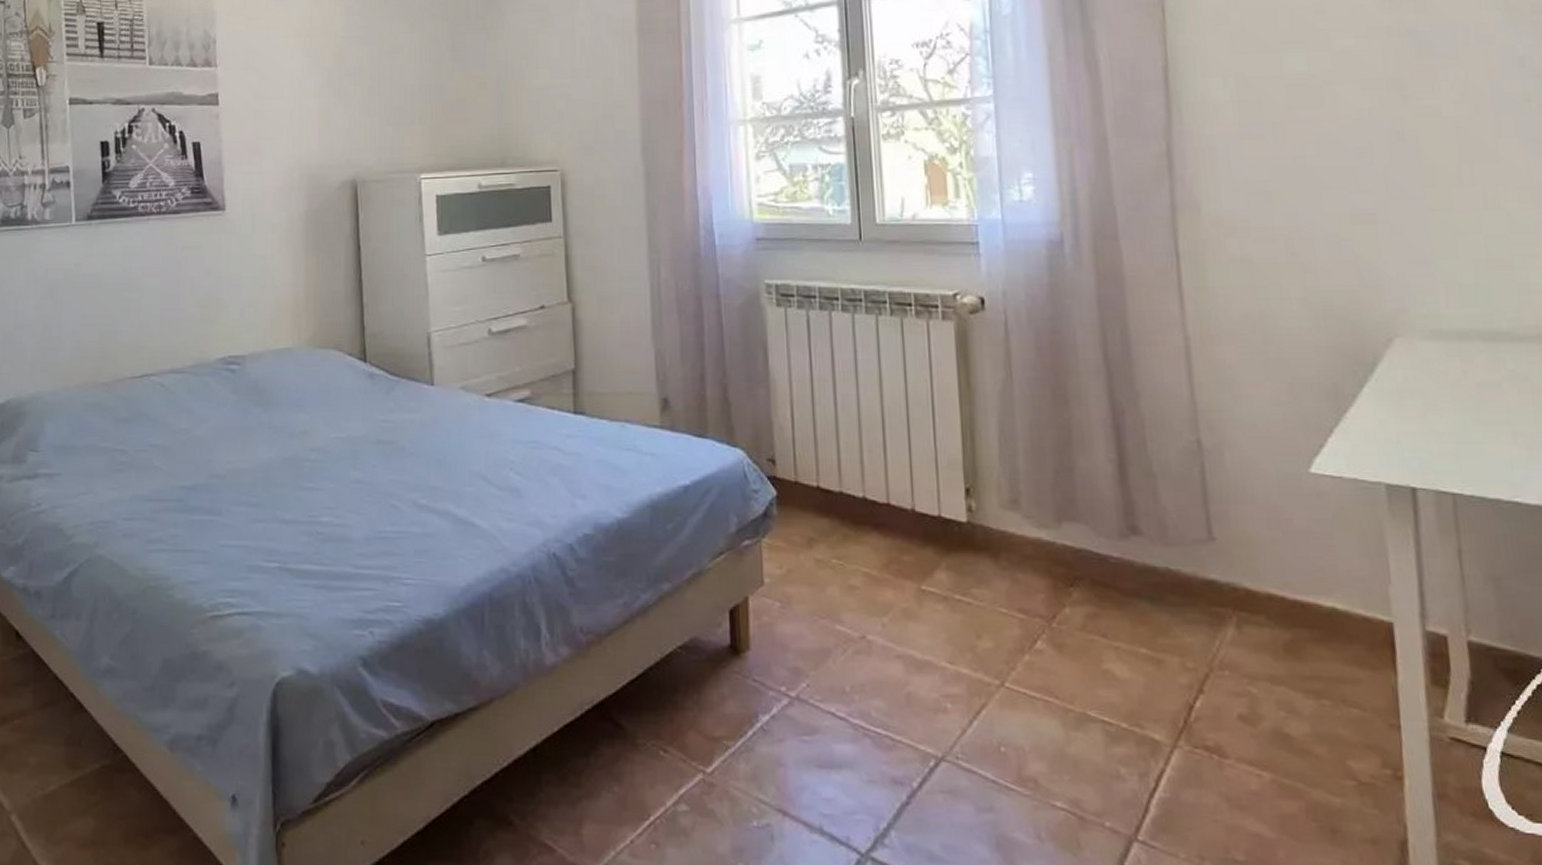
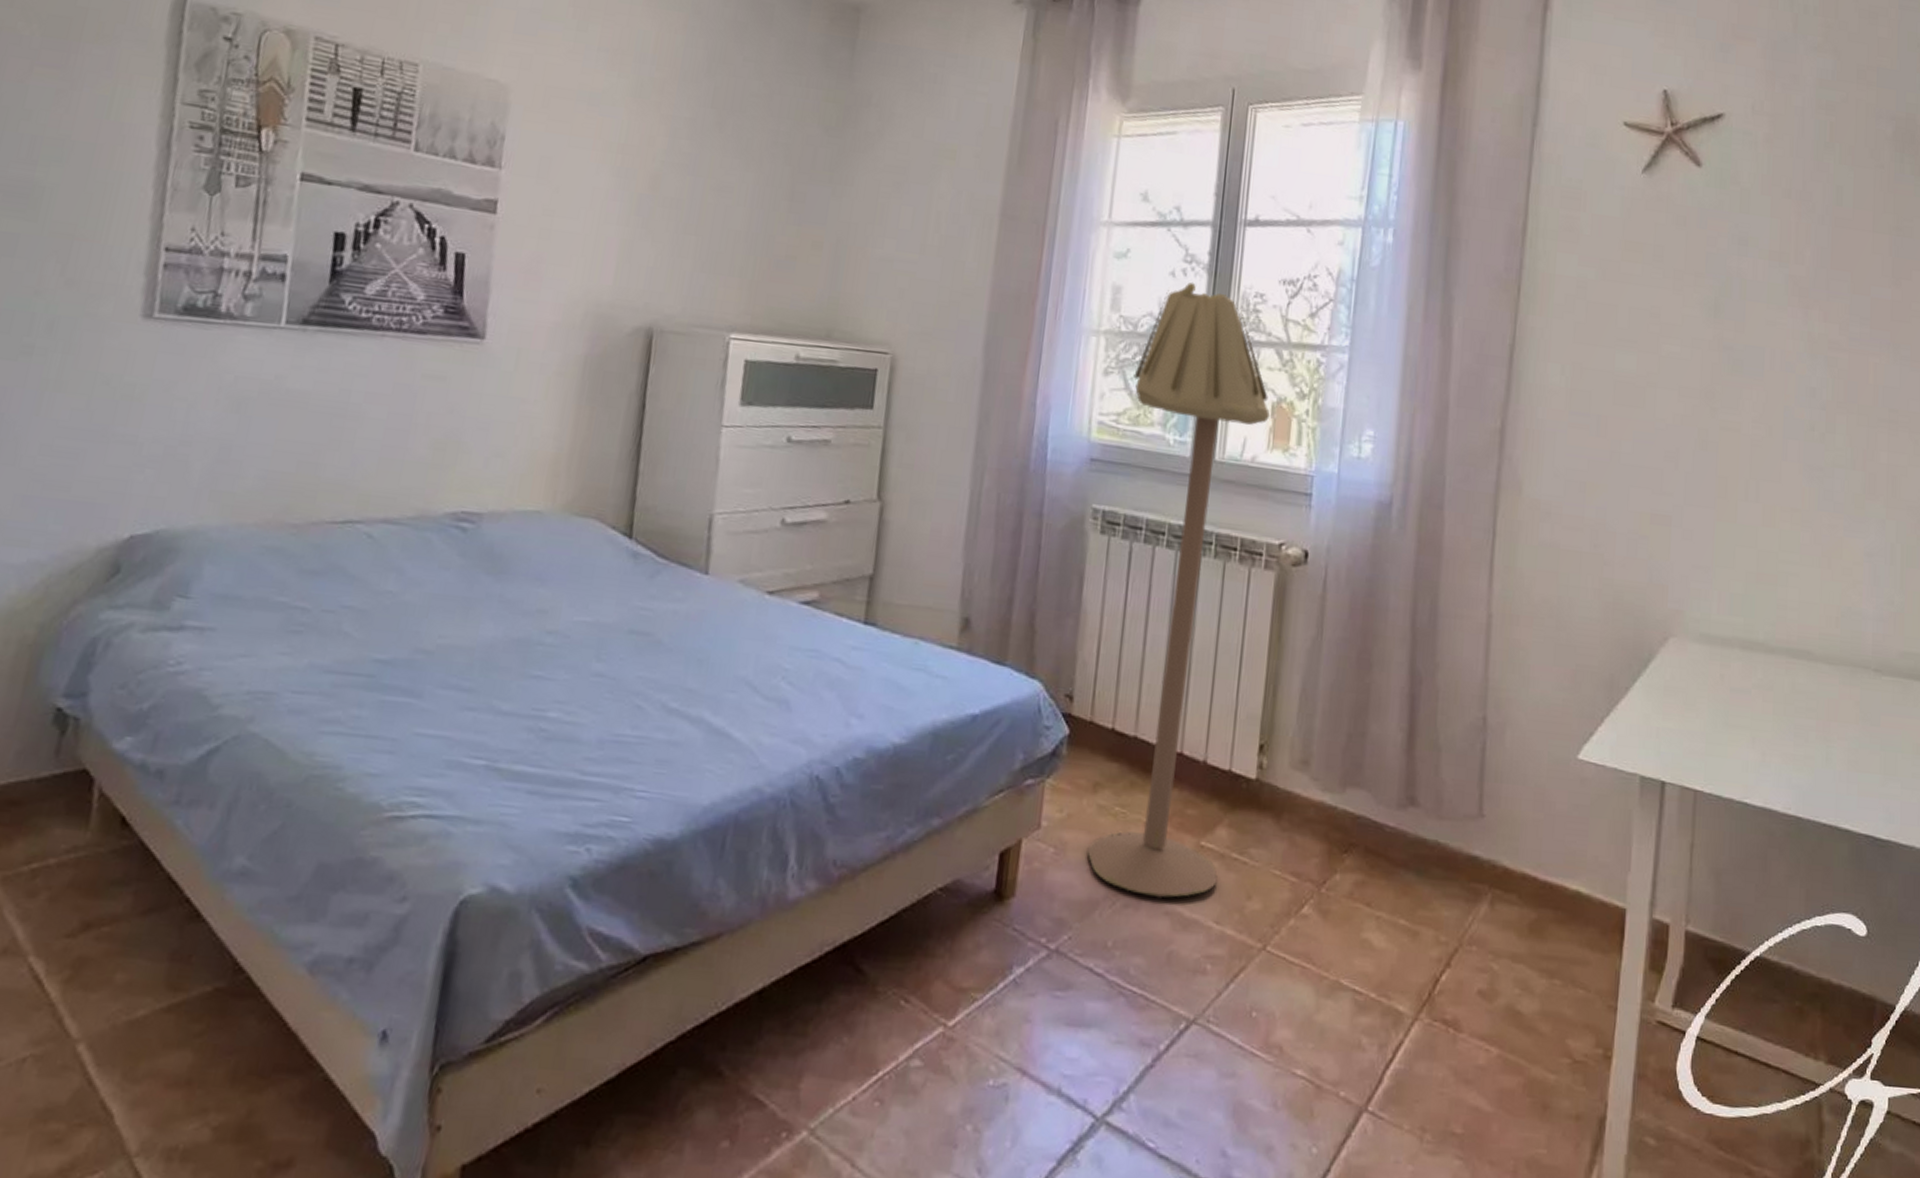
floor lamp: none [785,60,944,643] -> present [1088,282,1271,898]

